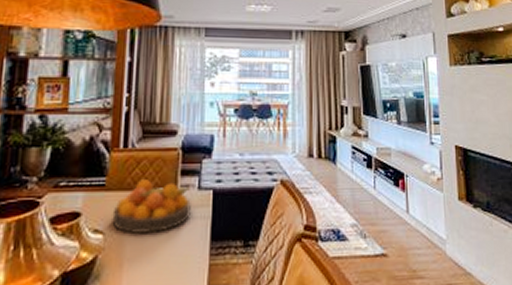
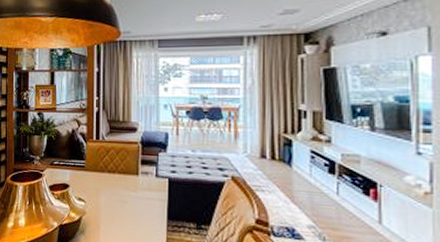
fruit bowl: present [112,179,191,234] -> none [90,165,150,207]

